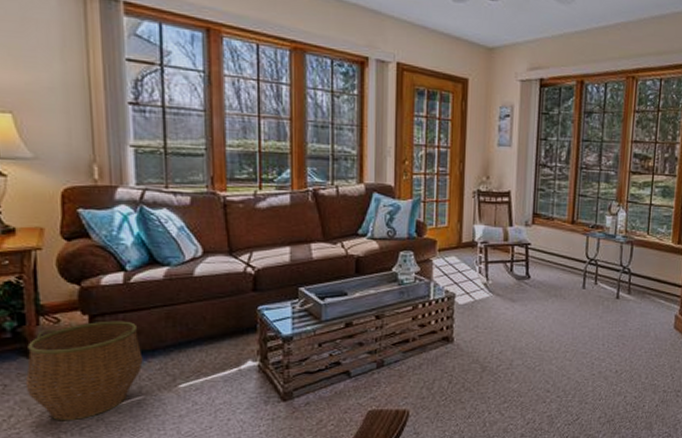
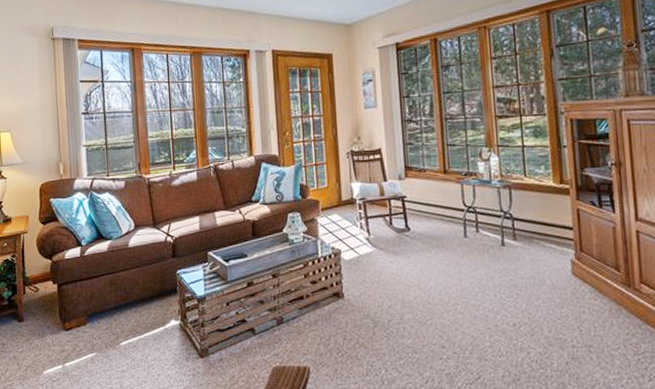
basket: present [25,320,143,421] -> none [16,288,95,375]

